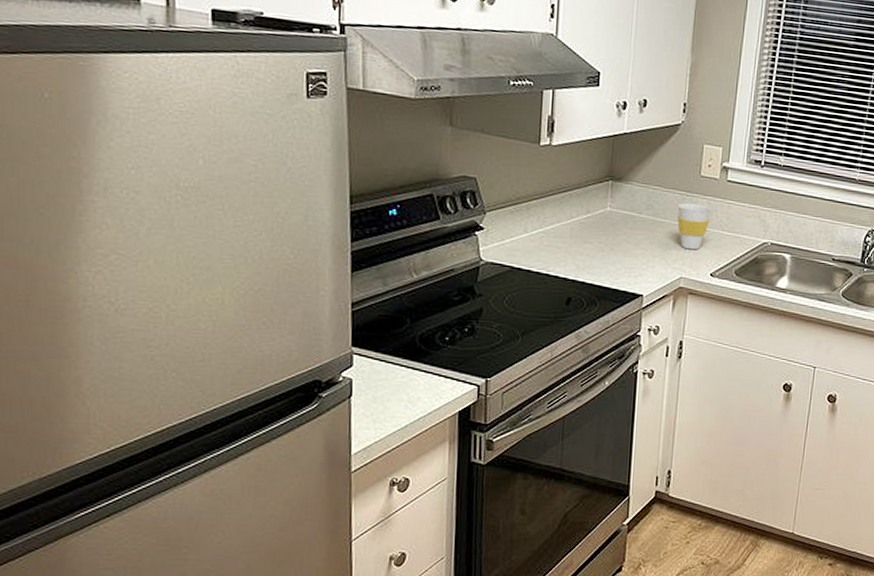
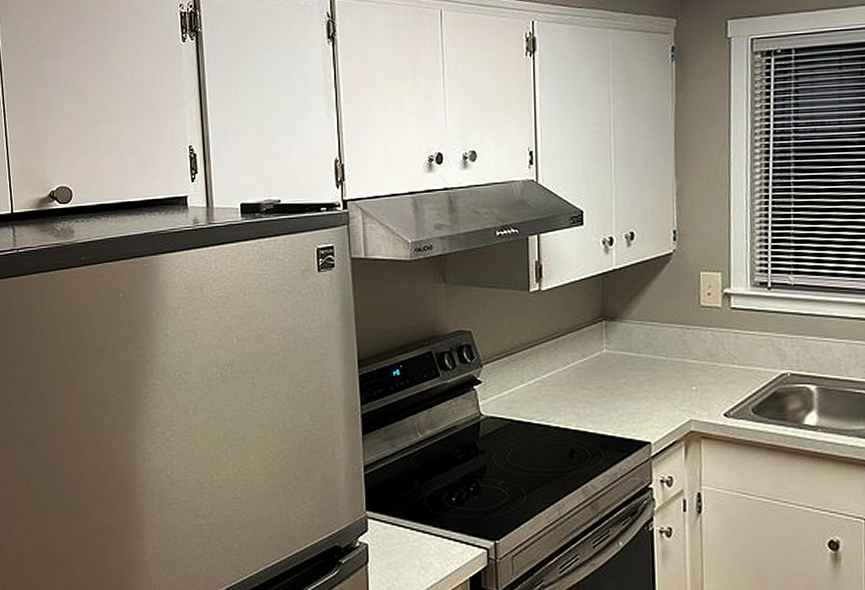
cup: present [677,203,712,250] -> none [678,337,718,388]

